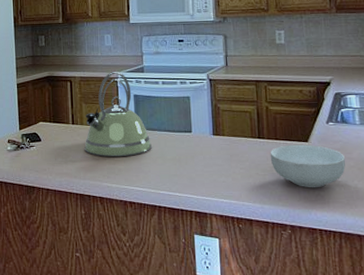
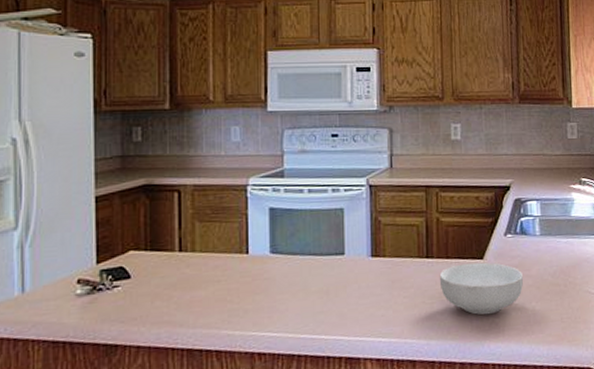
kettle: present [84,72,152,157] -> none [196,177,291,295]

